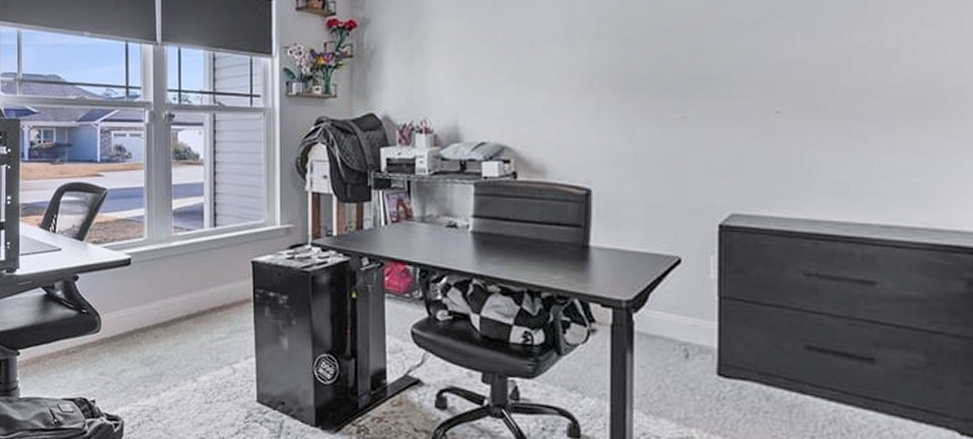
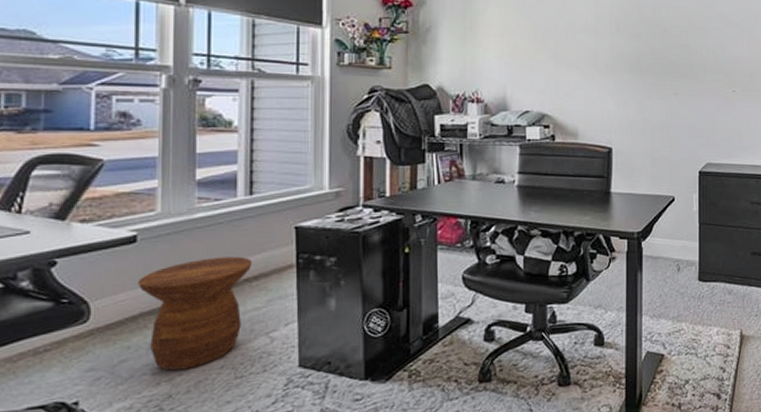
side table: none [132,285,218,387] -> present [138,256,253,371]

